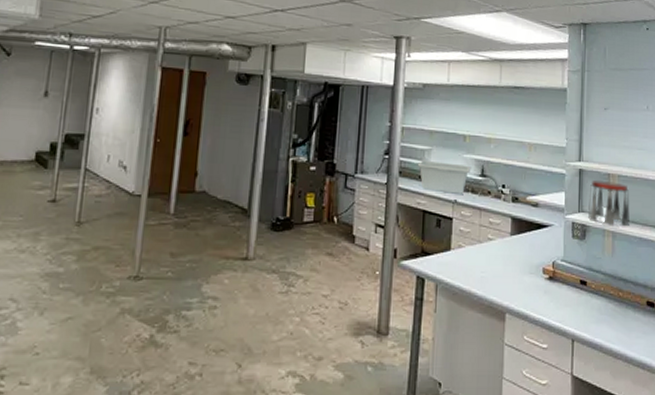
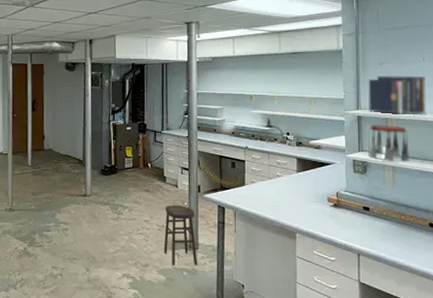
stool: none [344,274,388,358] -> present [163,205,197,266]
storage bin: present [417,160,472,195] -> none [212,117,259,143]
books: none [591,122,649,172] -> present [368,75,426,115]

